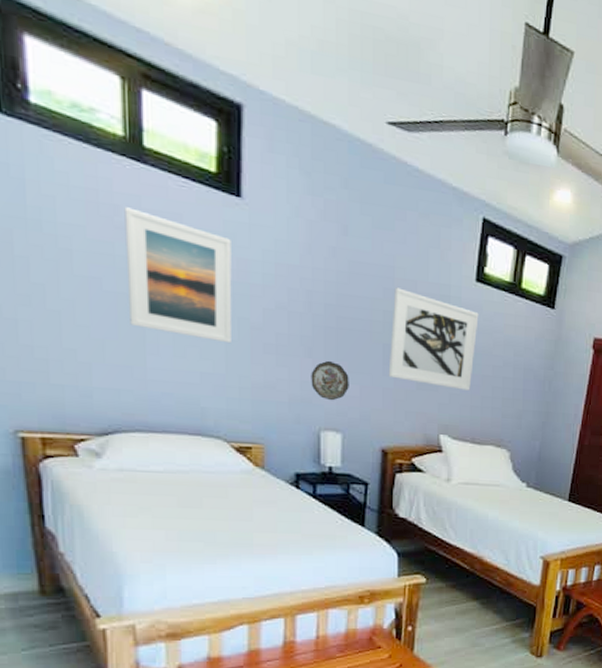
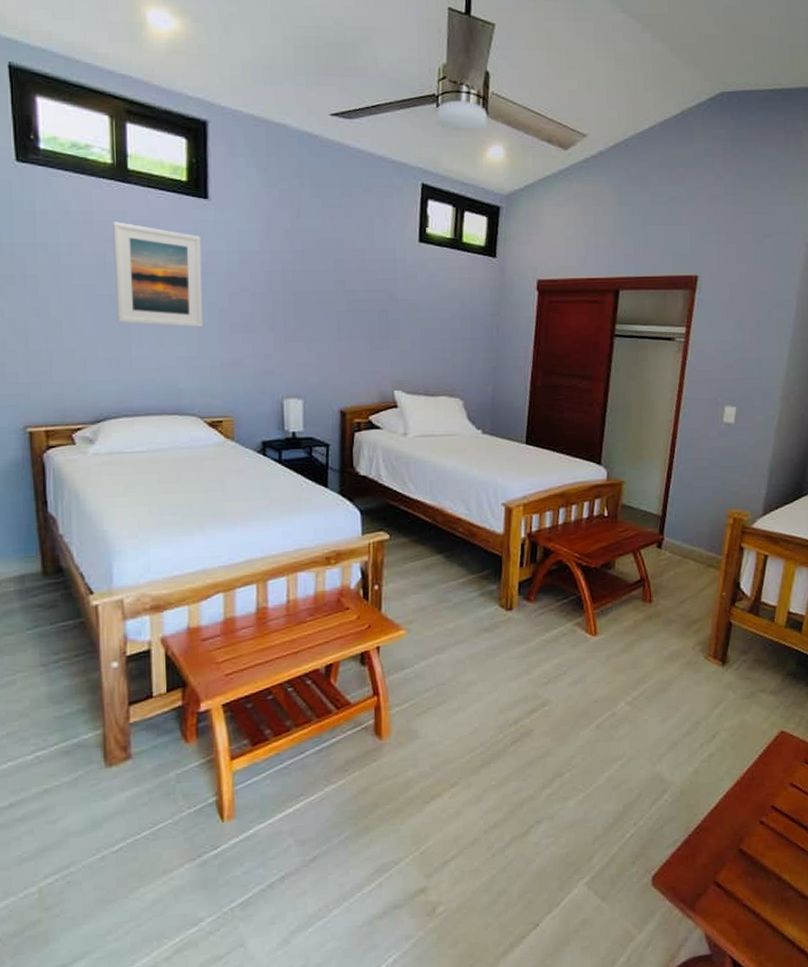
decorative plate: present [311,360,349,401] -> none [273,332,308,370]
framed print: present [388,287,479,391] -> none [342,258,424,346]

